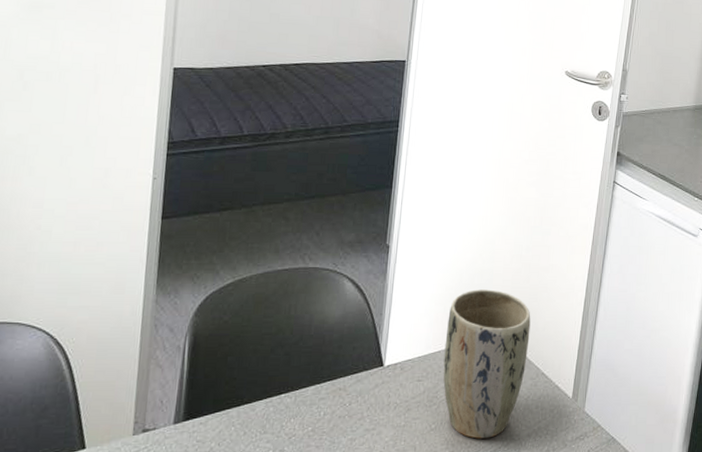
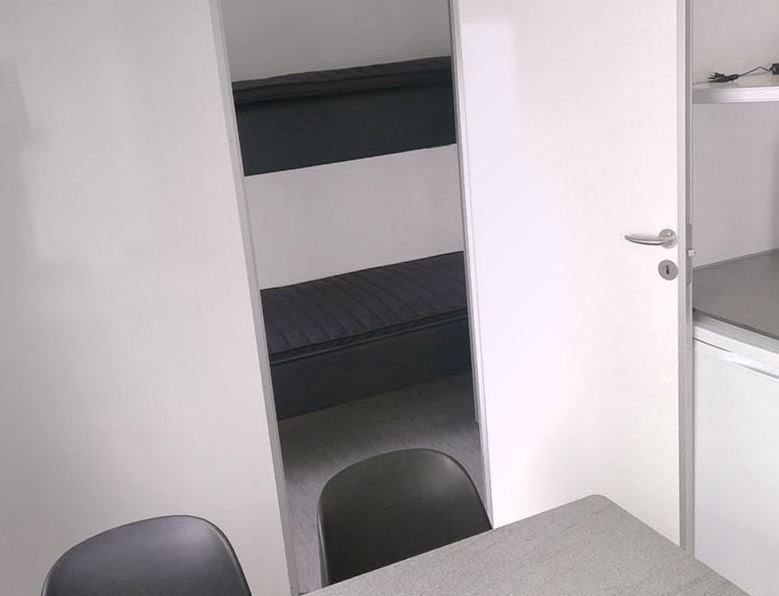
plant pot: present [443,289,531,439] -> none [545,453,629,588]

